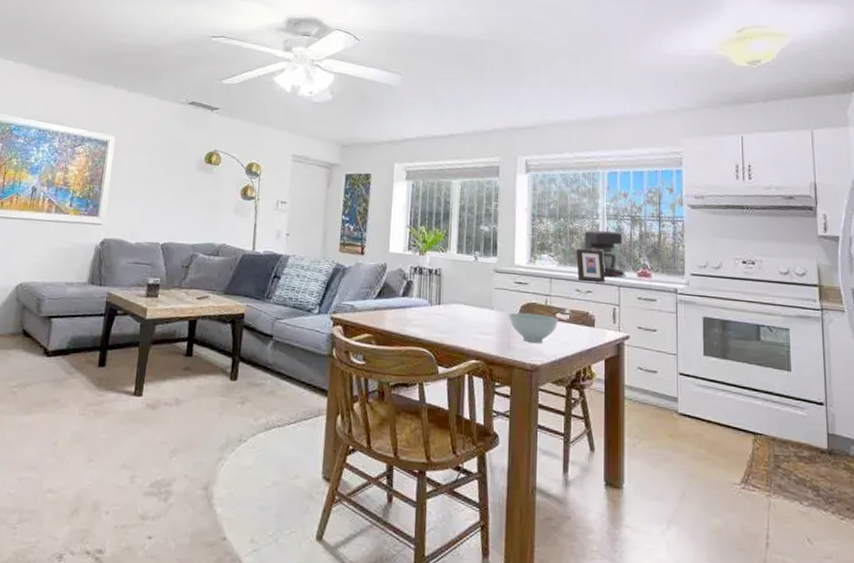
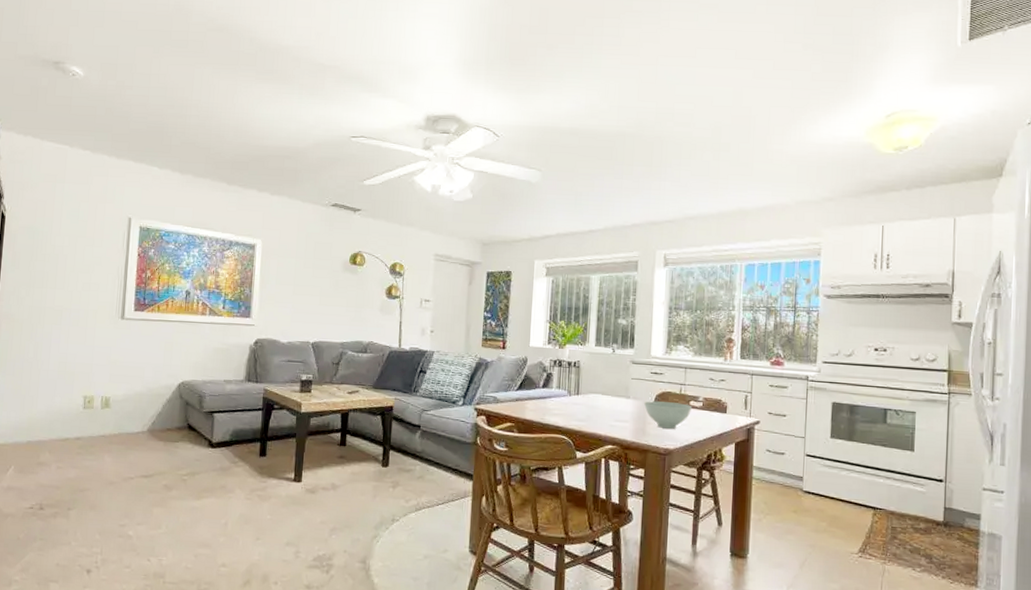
picture frame: present [576,249,605,283] -> none [711,340,739,372]
coffee maker: present [584,230,625,277] -> none [719,321,759,366]

